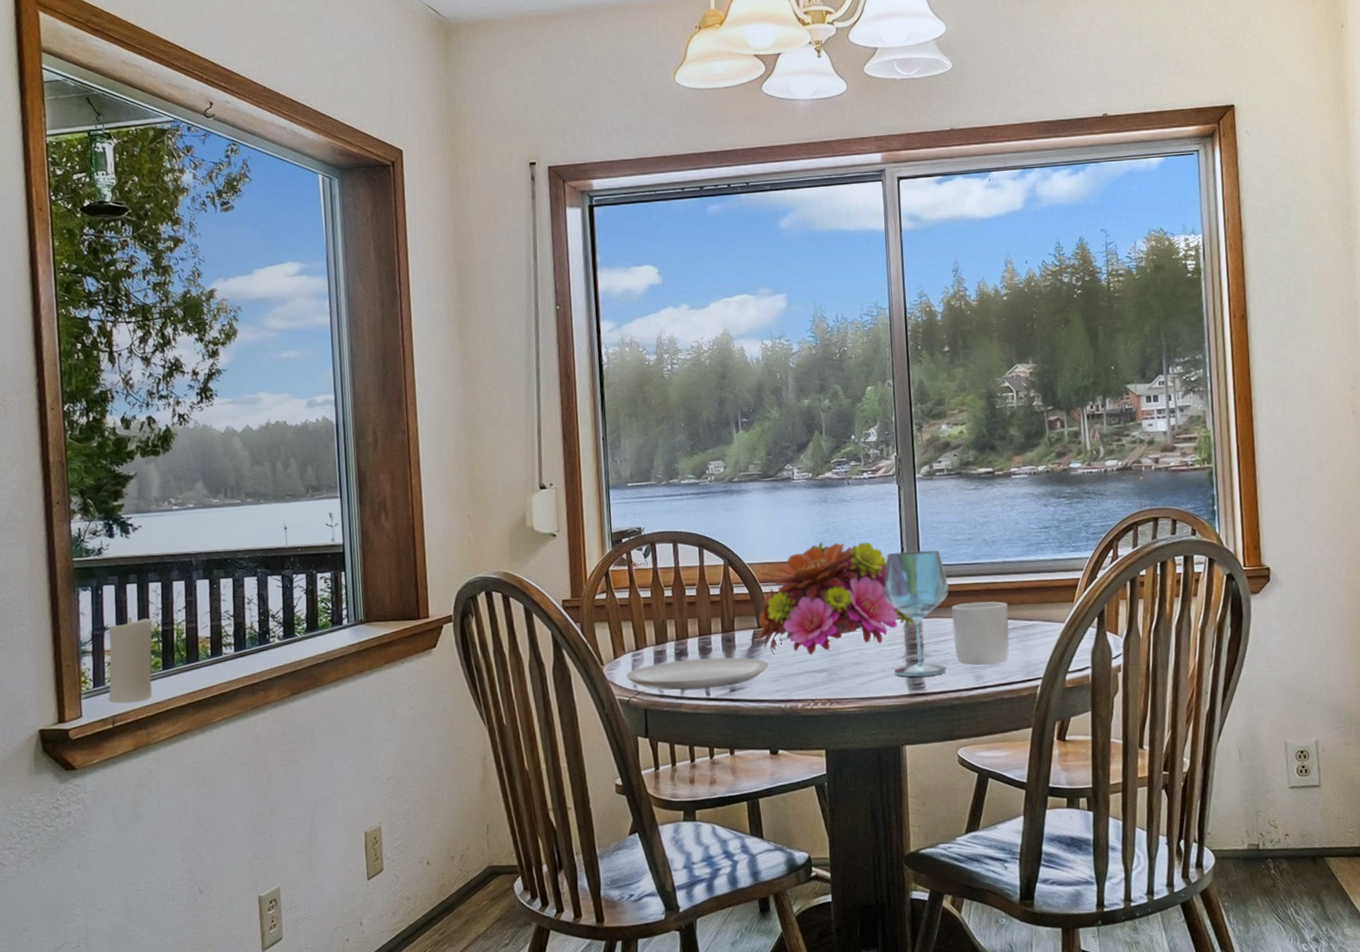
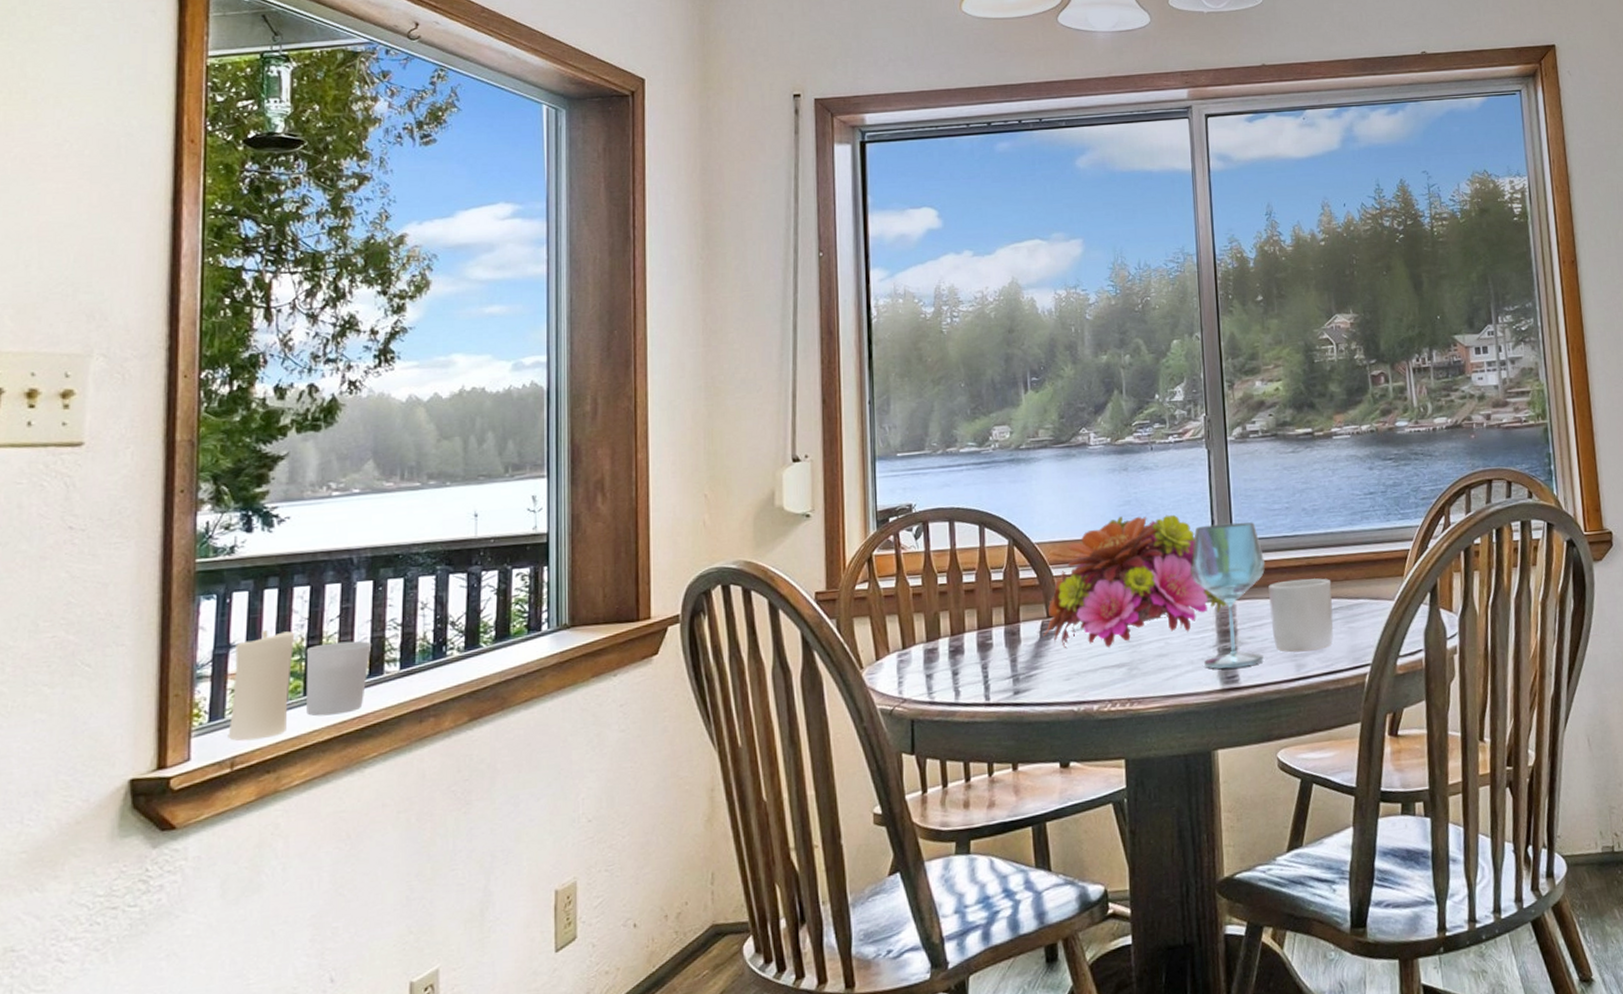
candle holder: none [162,627,212,687] -> present [306,641,372,717]
plate: present [626,657,769,691] -> none [890,653,1059,697]

